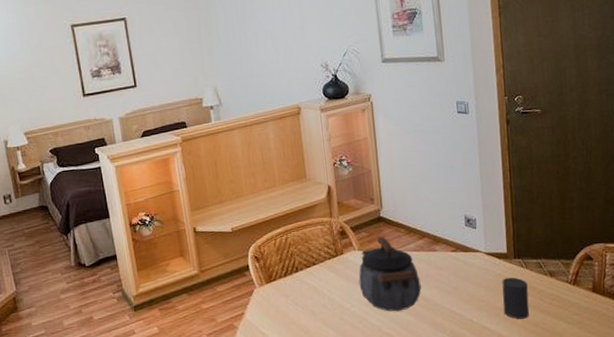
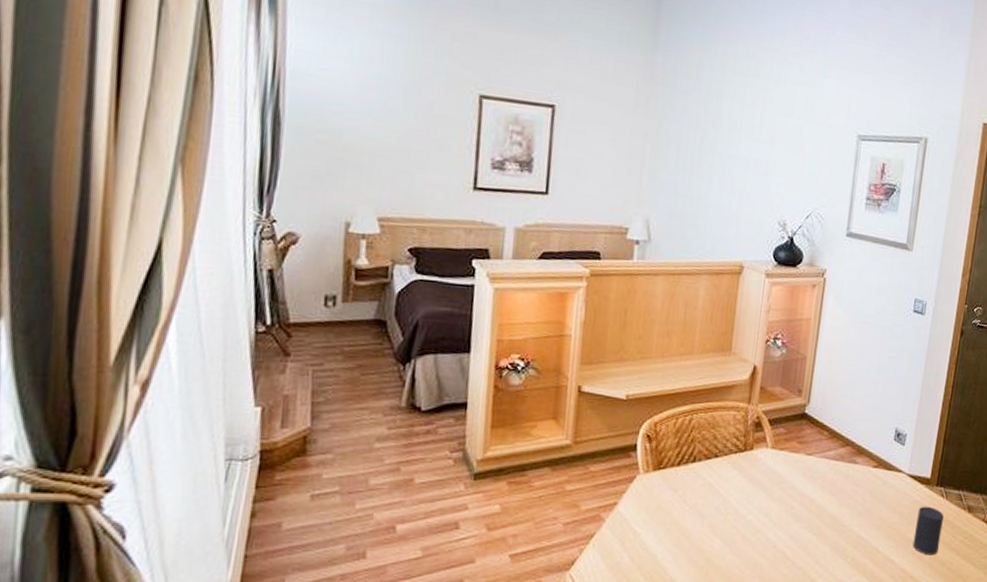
kettle: present [358,236,421,312] -> none [762,436,832,528]

